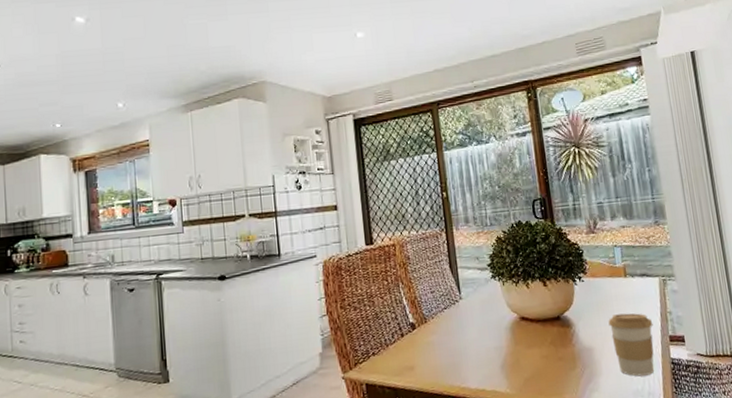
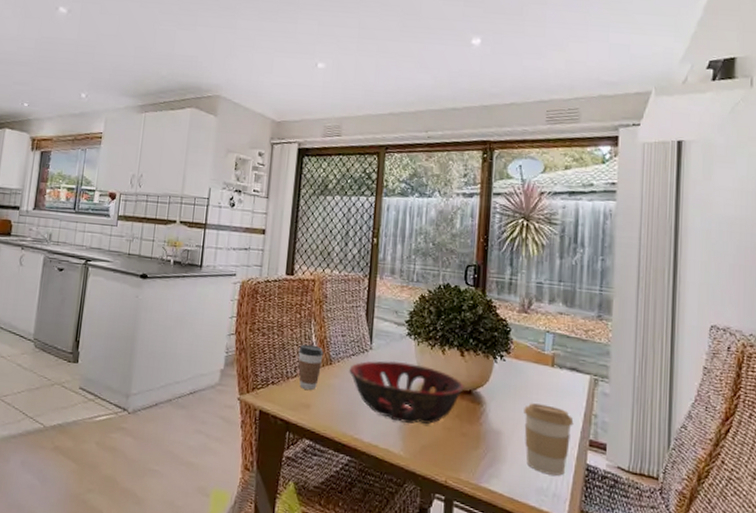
coffee cup: none [392,307,418,353] -> present [298,344,324,390]
decorative bowl: none [444,303,553,362] -> present [349,360,464,424]

